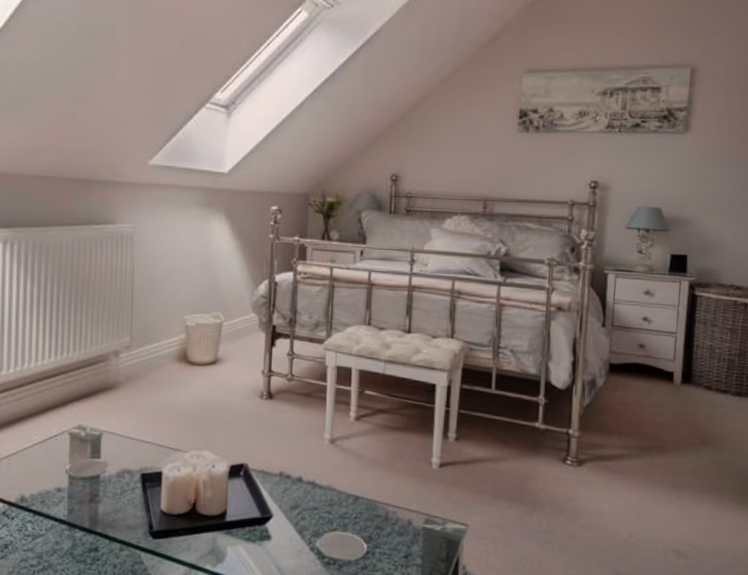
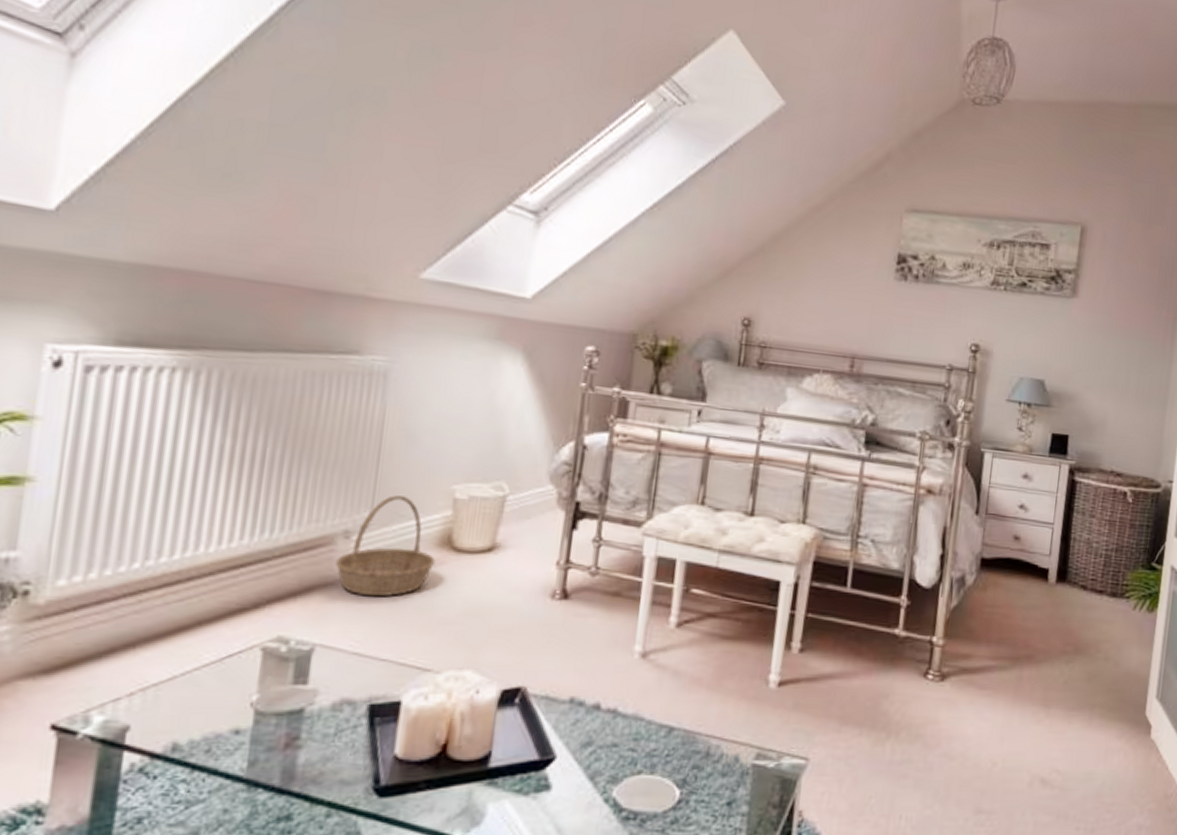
basket: none [111,325,177,398] -> present [336,495,436,597]

